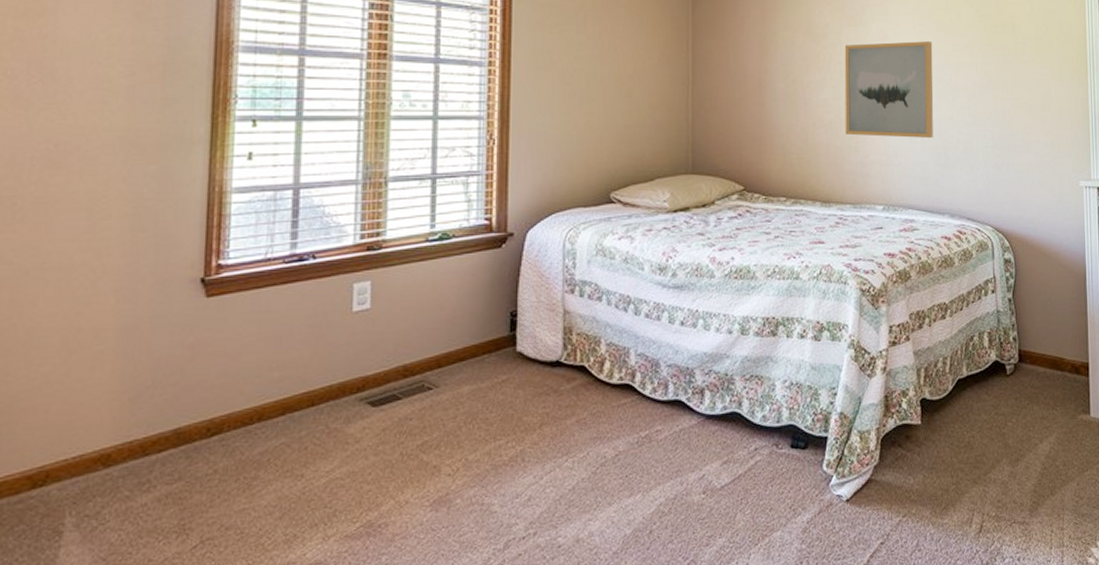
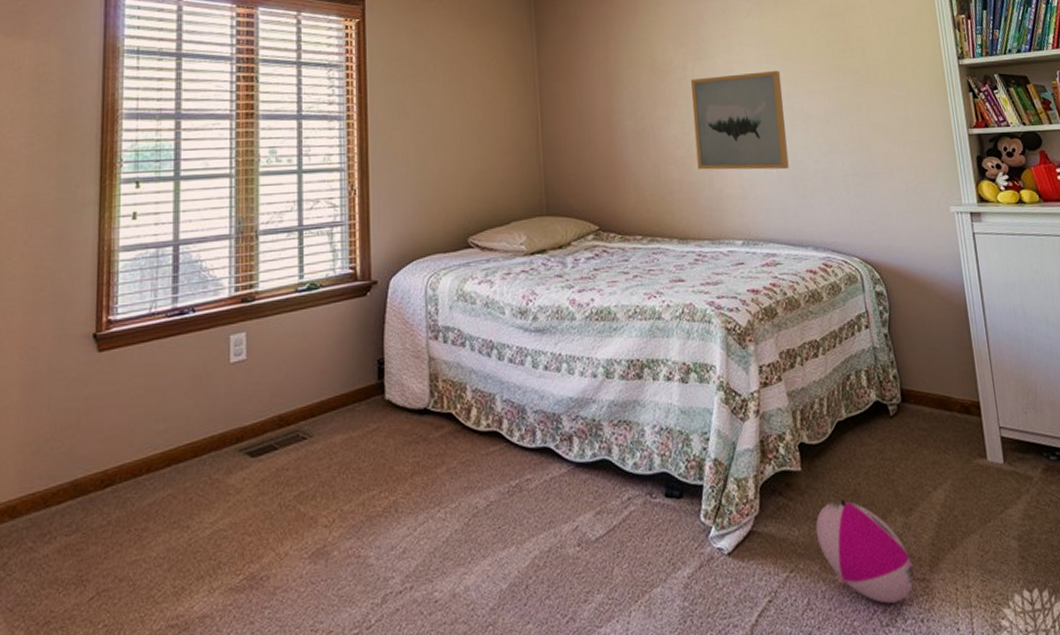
ball: none [929,451,1016,545] -> present [815,500,914,604]

